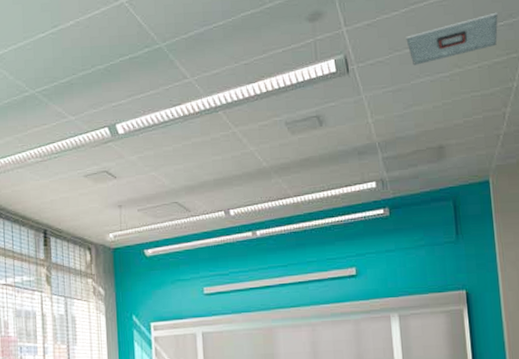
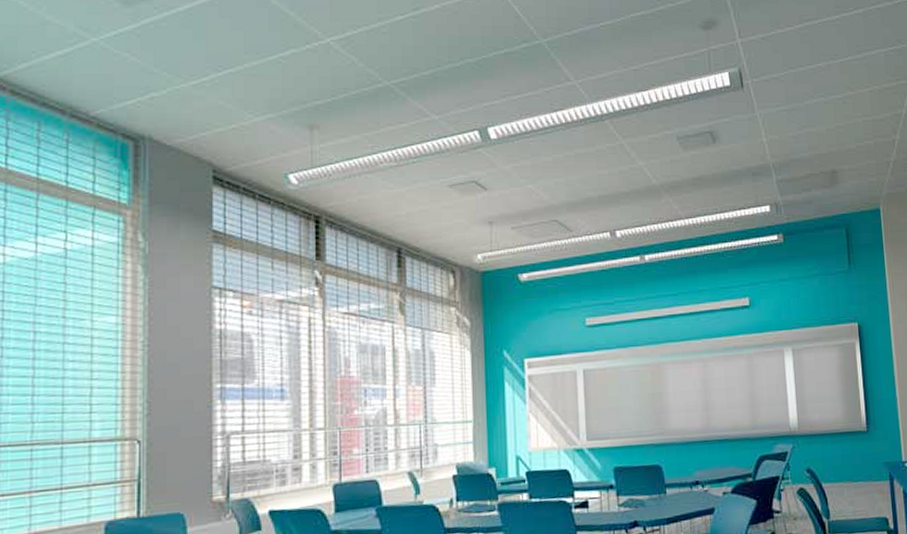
ceiling vent: present [406,12,498,65] -> none [800,37,888,85]

